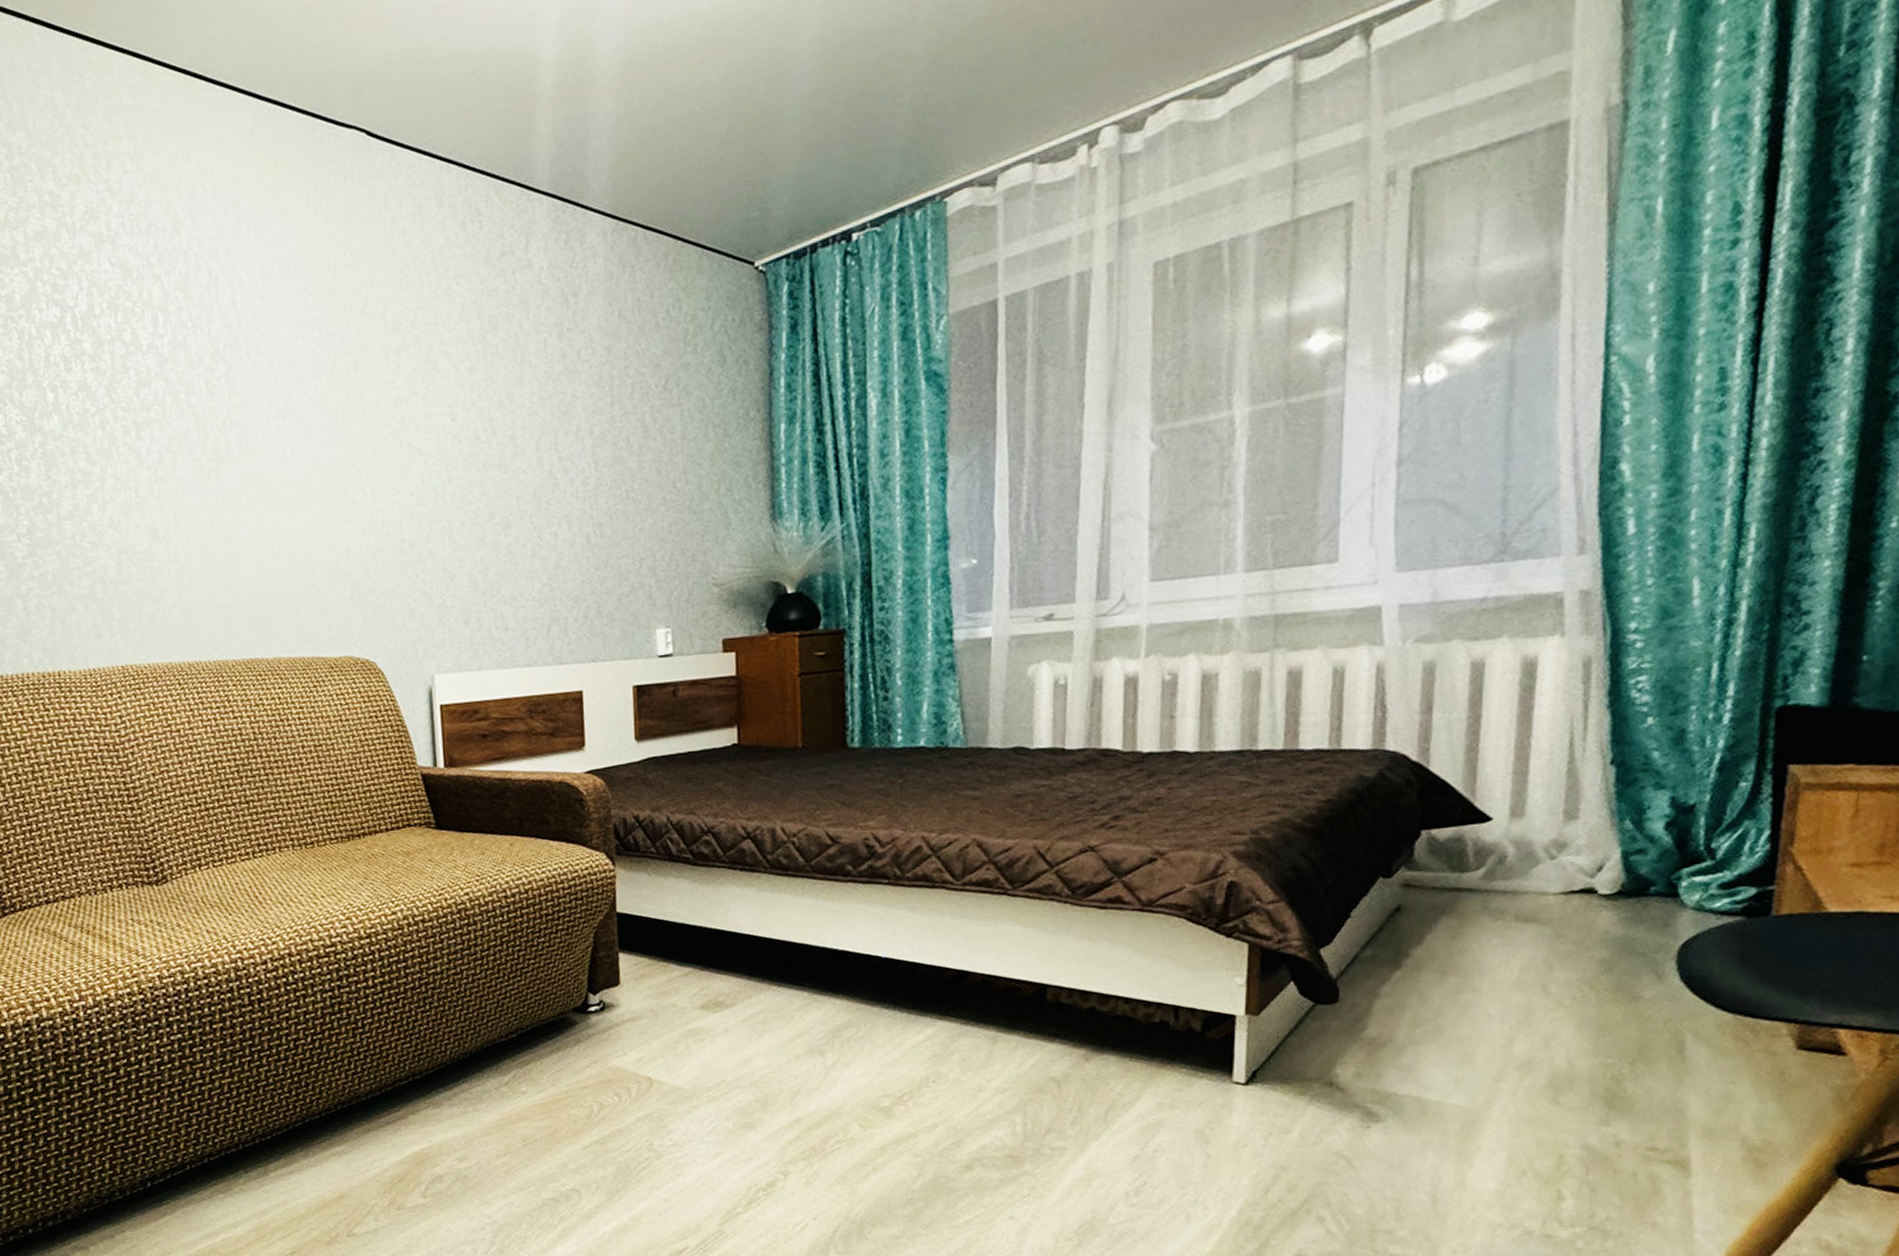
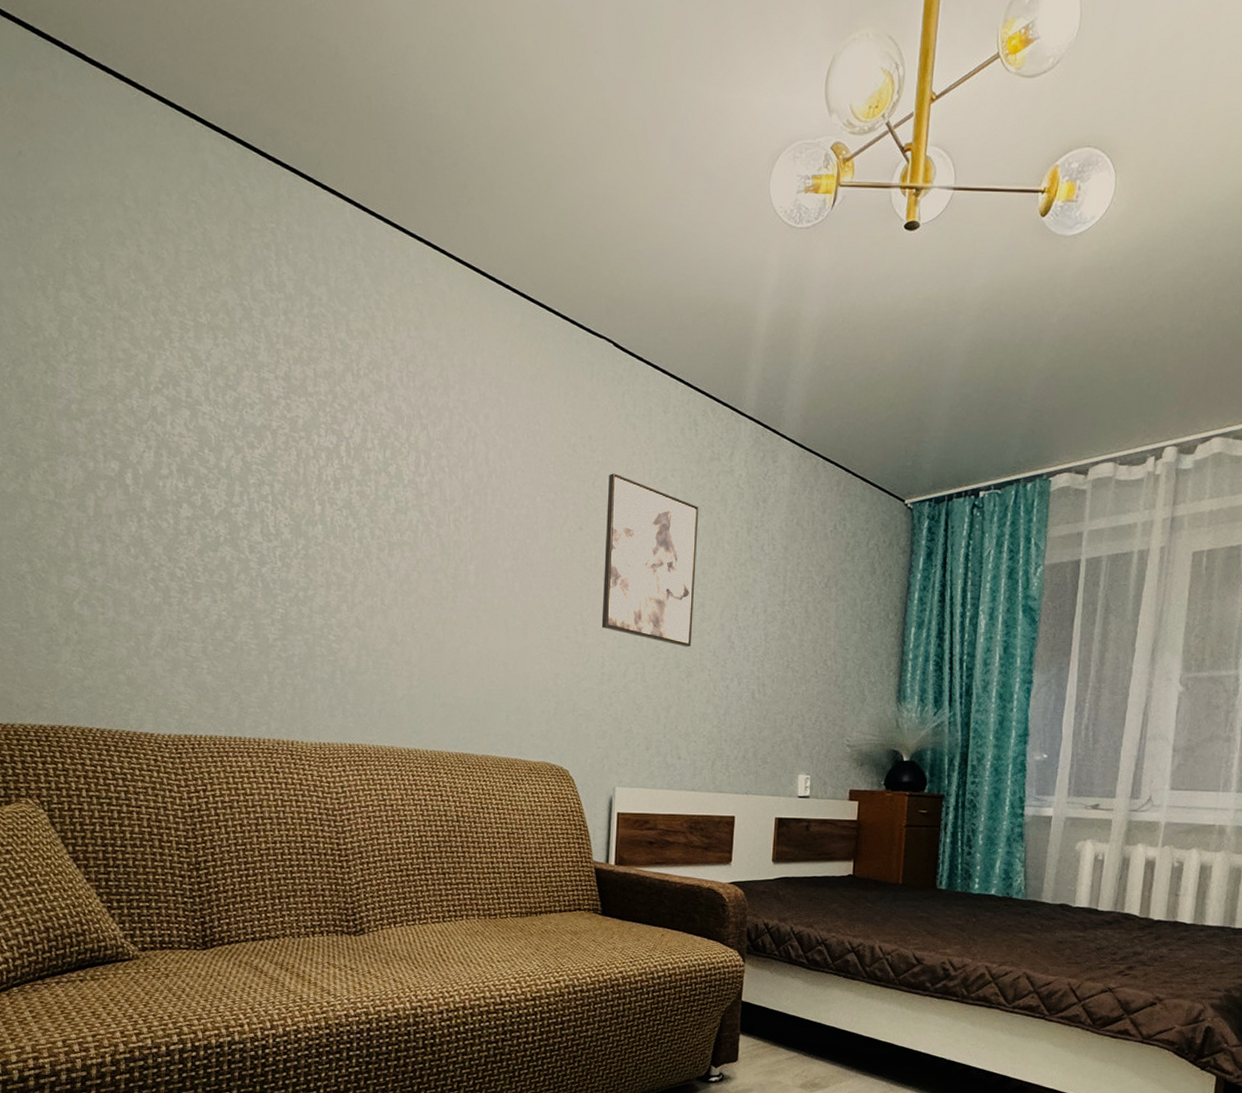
wall art: none [380,293,505,493] -> present [601,473,699,647]

